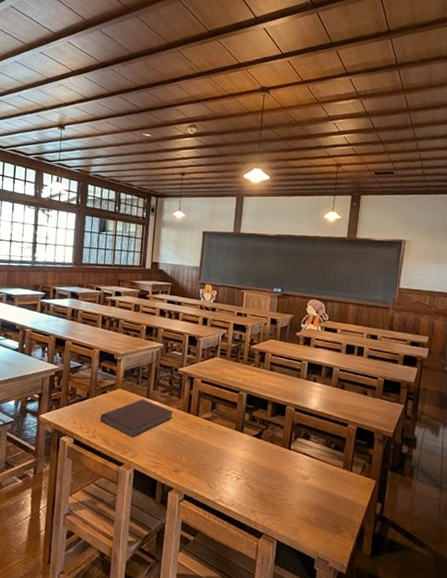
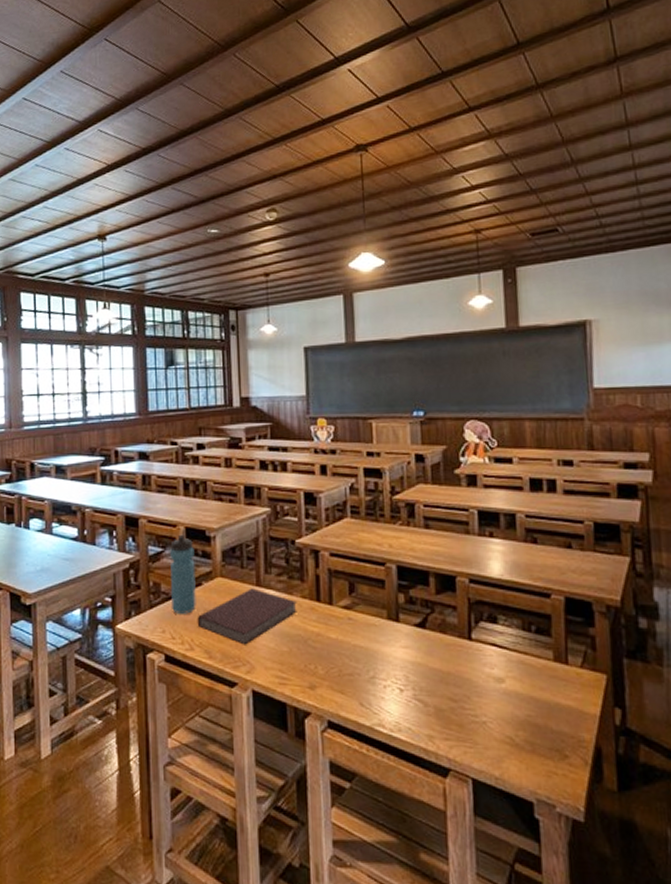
water bottle: none [83,355,104,412] -> present [170,534,196,614]

